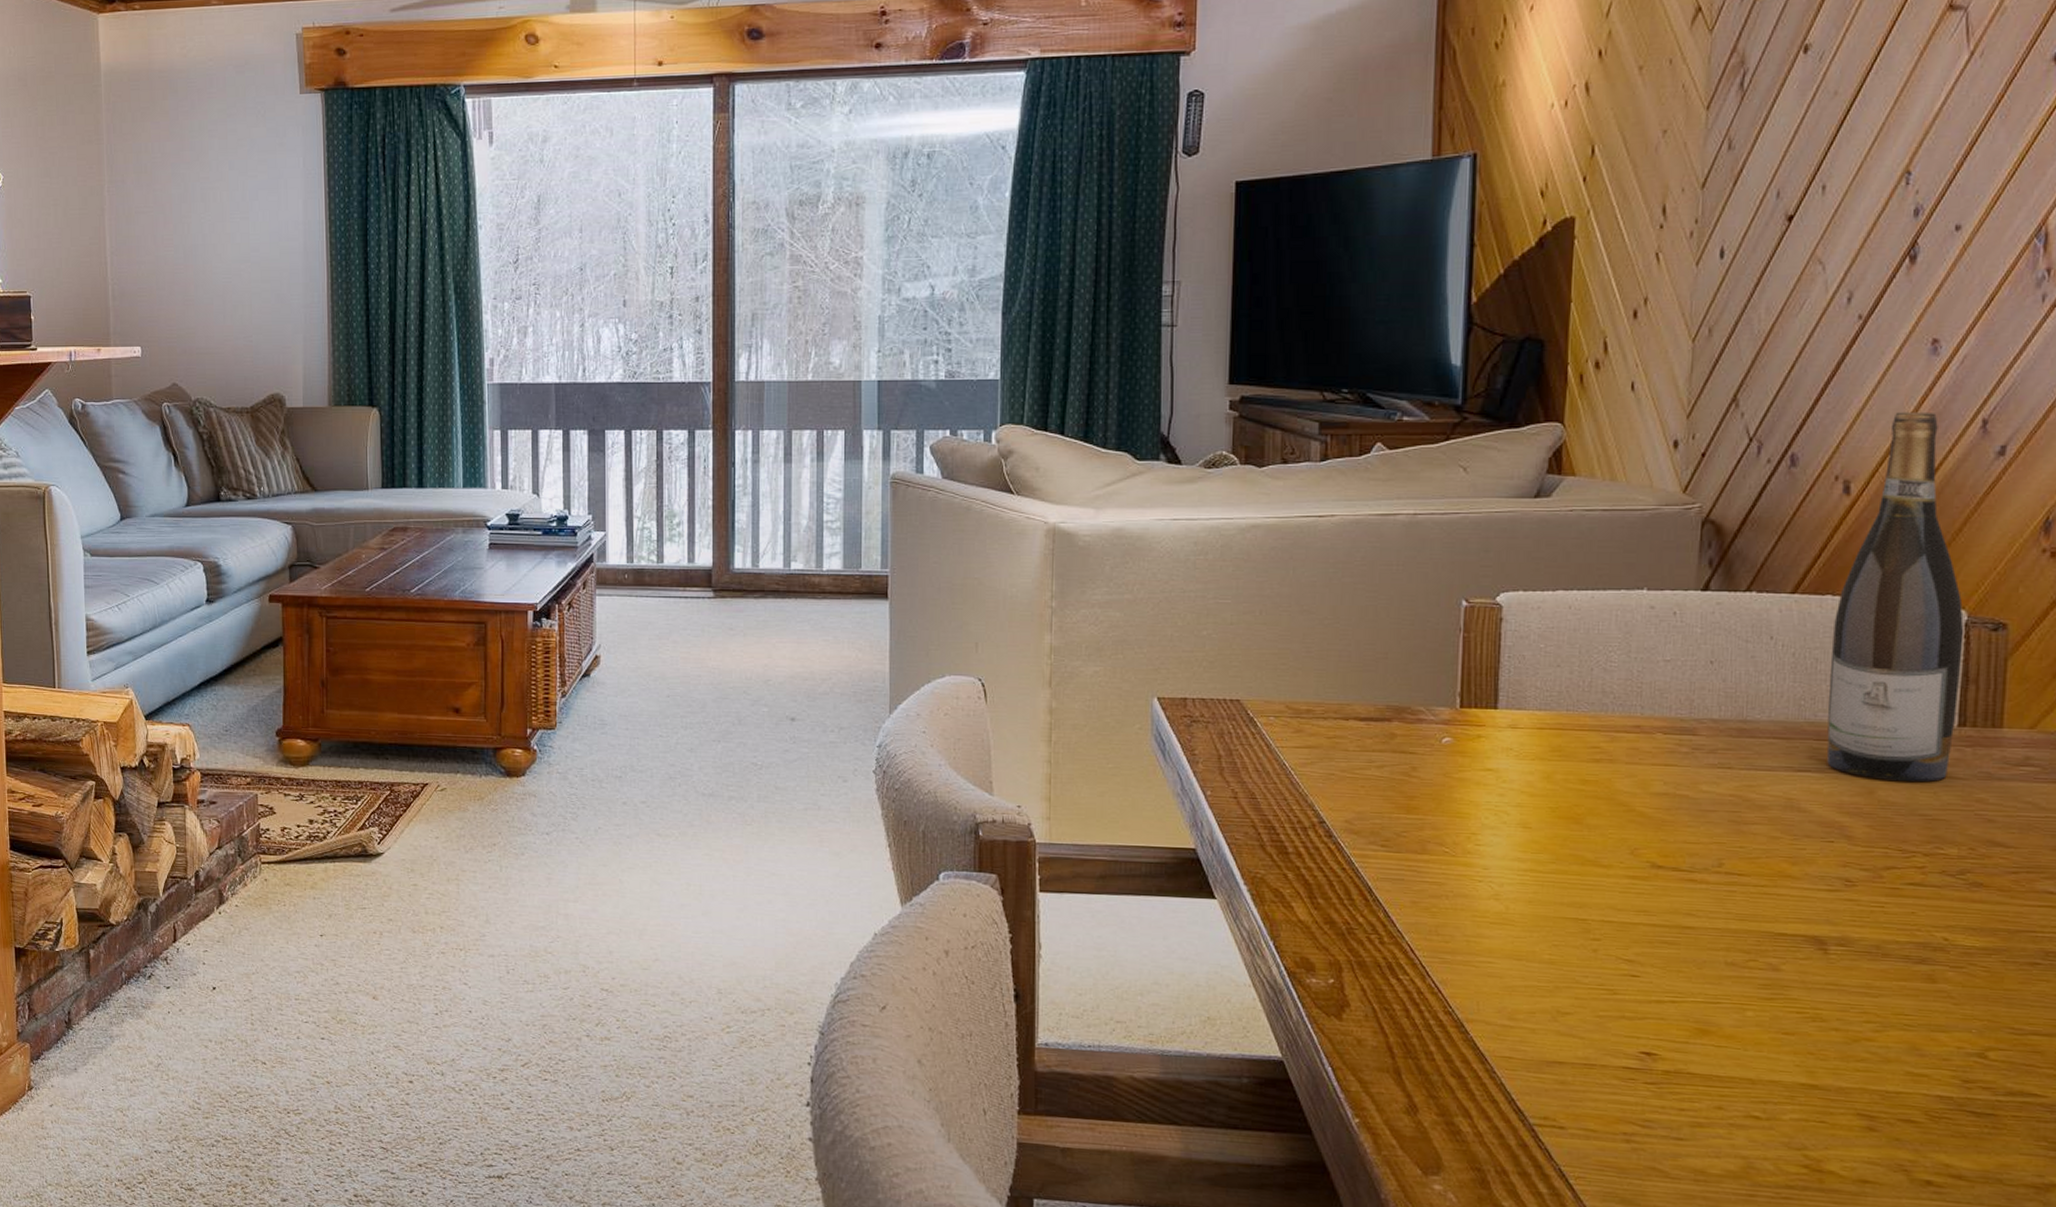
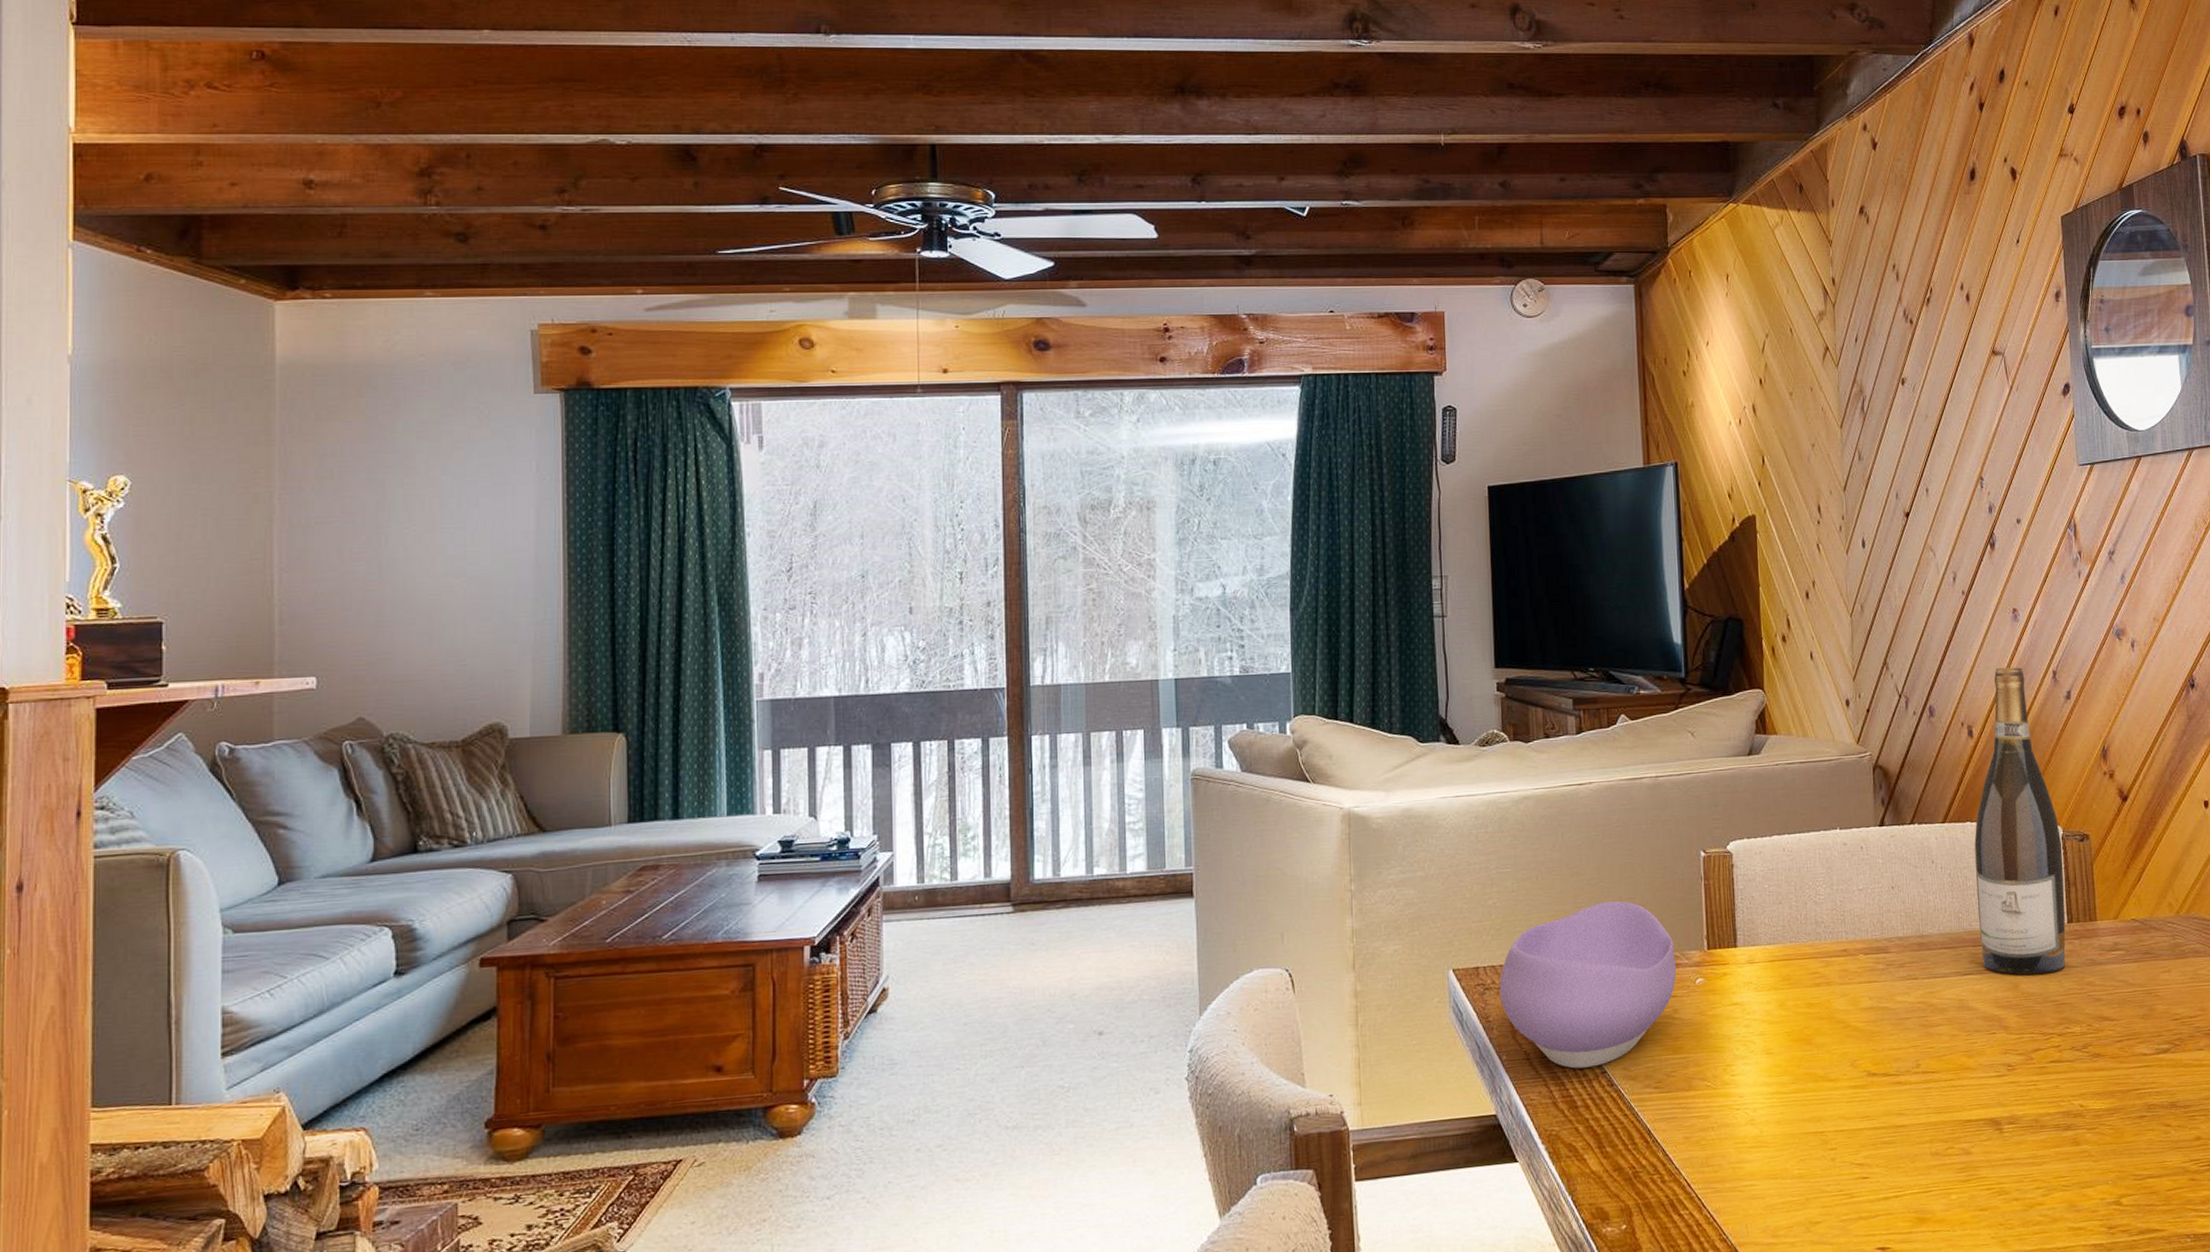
bowl: none [1208,645,1419,815] -> present [1499,901,1676,1069]

